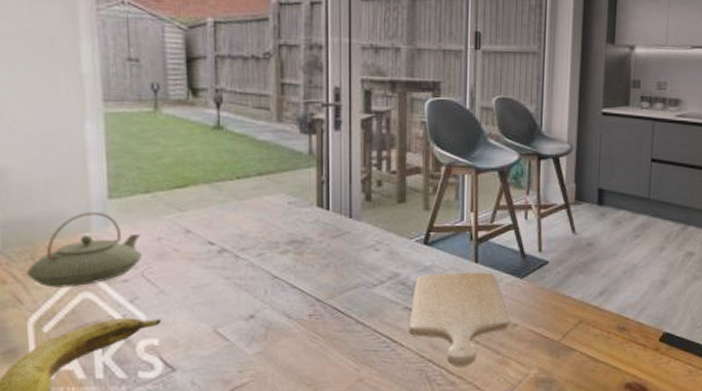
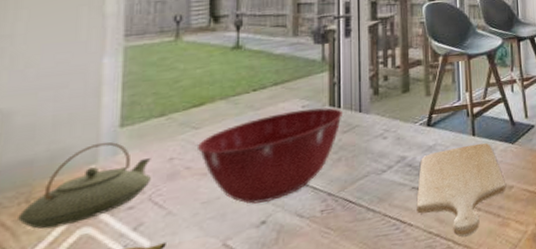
mixing bowl: none [184,206,331,296] -> present [198,107,342,204]

